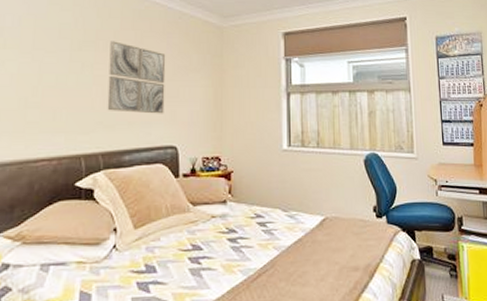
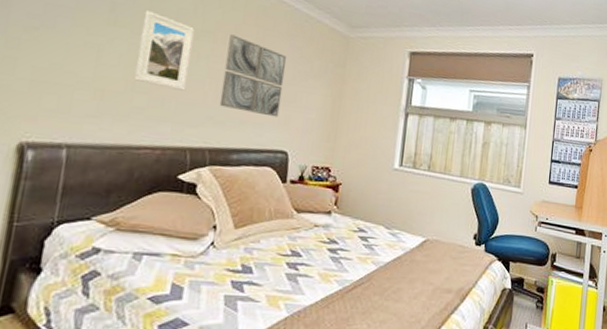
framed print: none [27,30,77,100] -> present [134,10,194,91]

